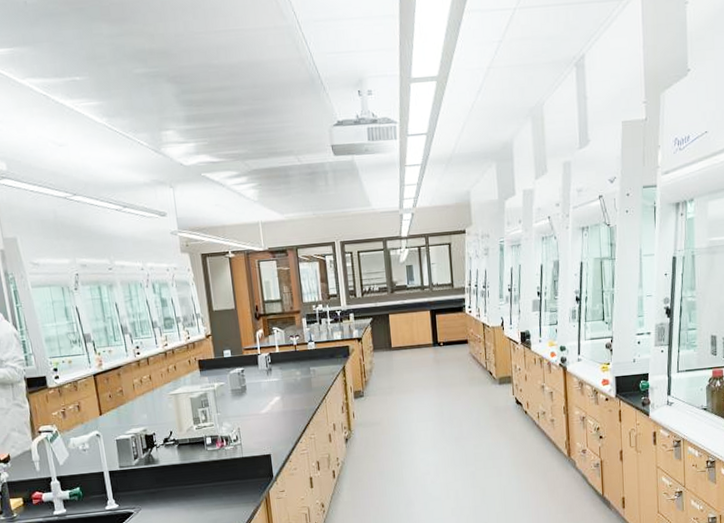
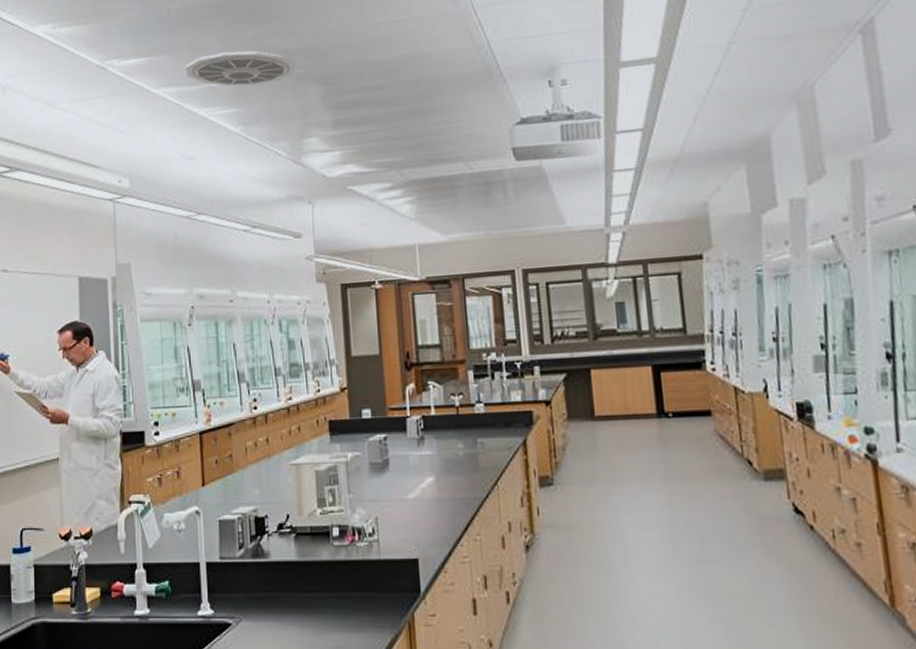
ceiling vent: none [47,47,151,81] -> present [185,50,296,87]

